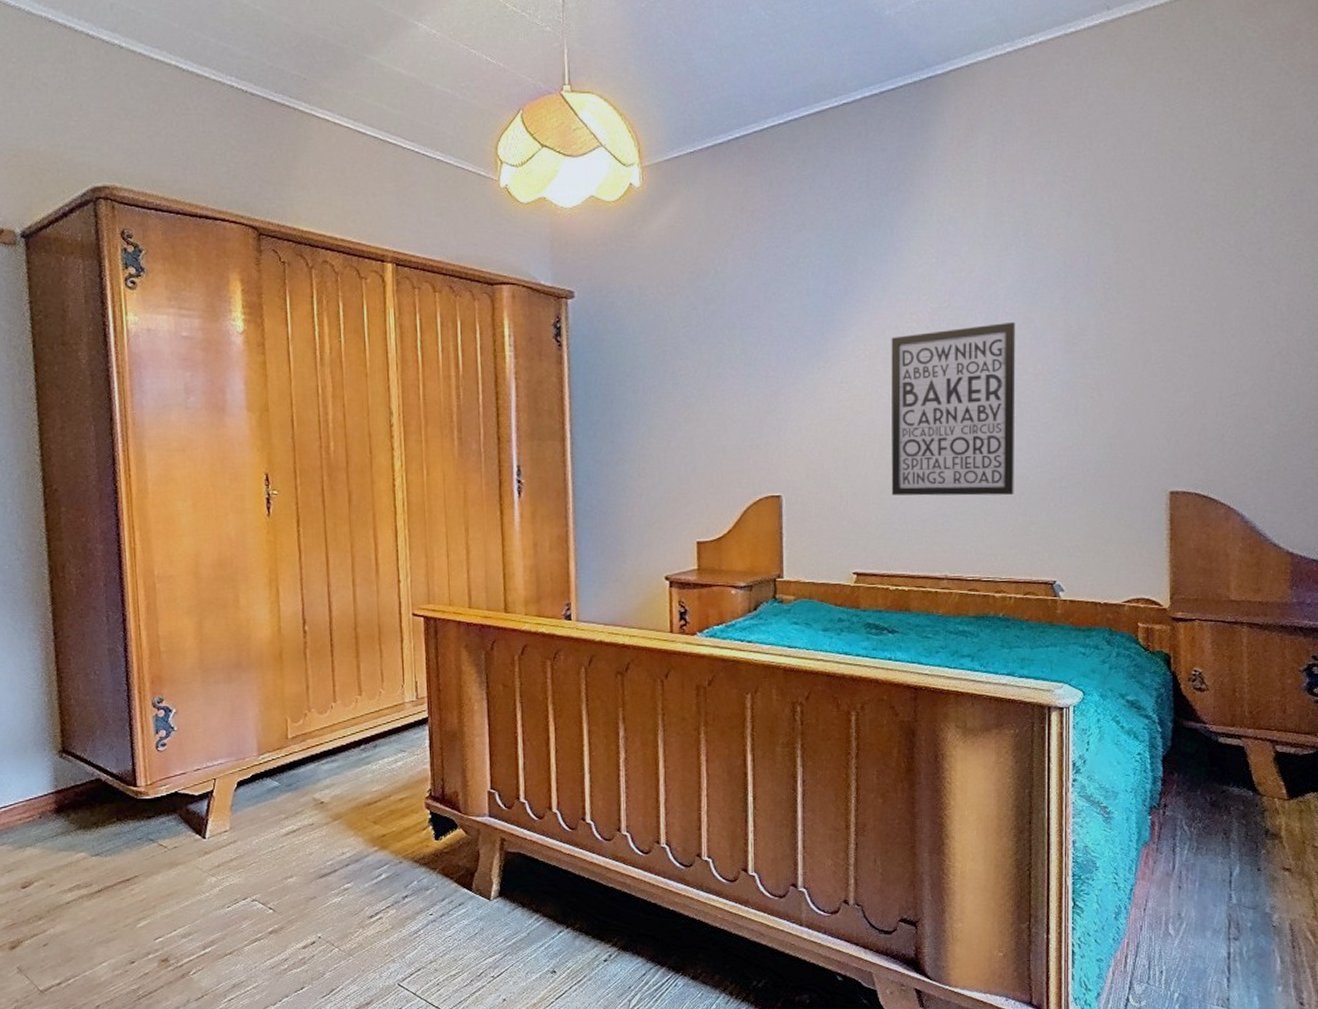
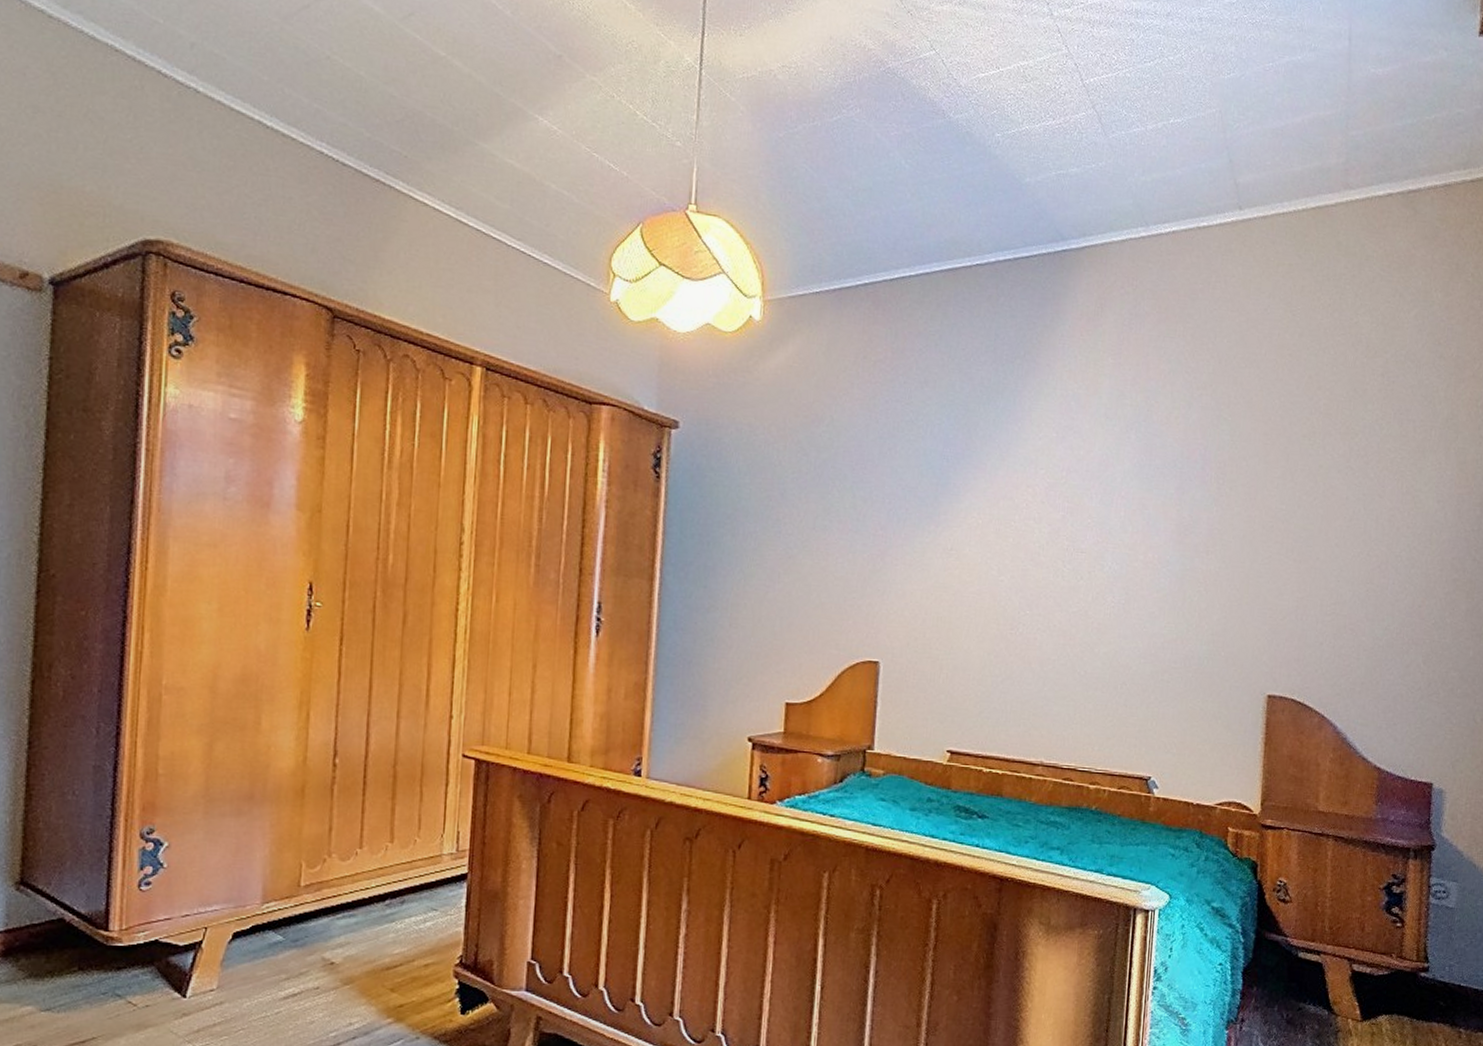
wall art: present [891,321,1016,496] -> none [992,506,1130,683]

